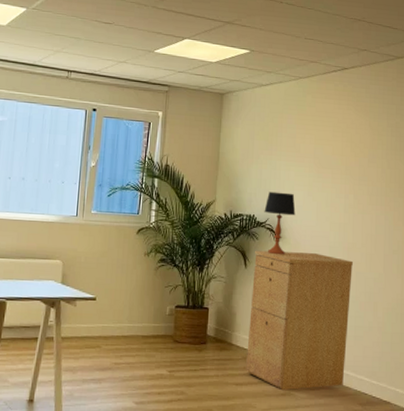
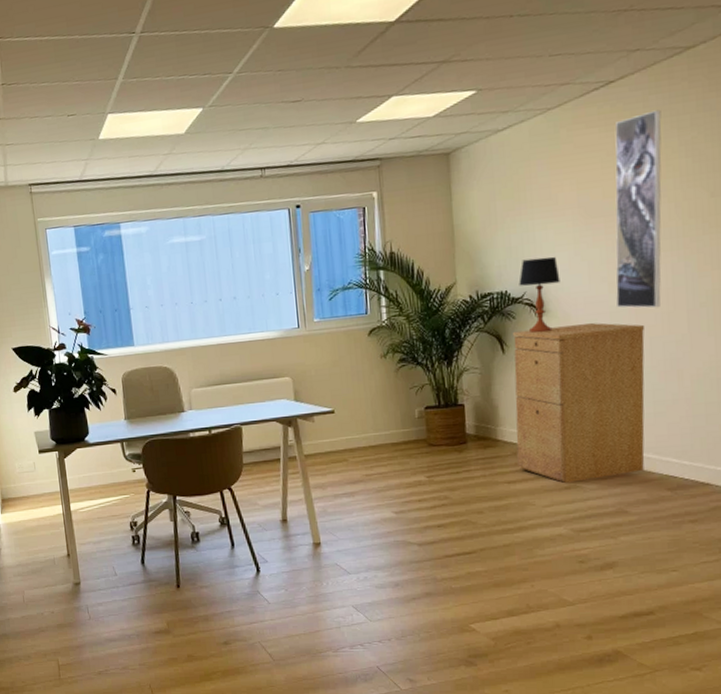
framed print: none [335,96,377,249] -> present [615,109,662,308]

